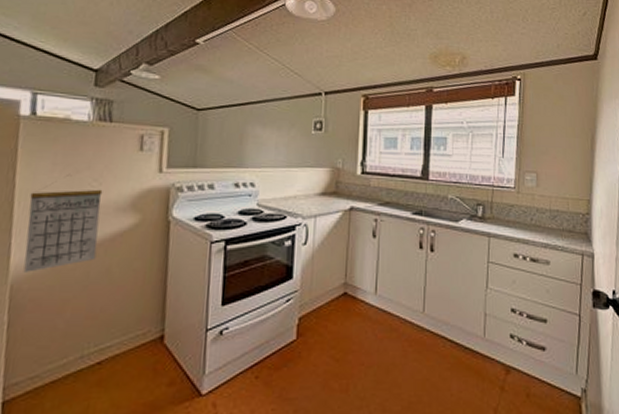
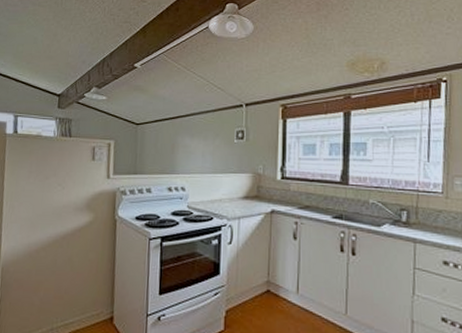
calendar: present [23,175,103,272] -> none [10,181,65,258]

